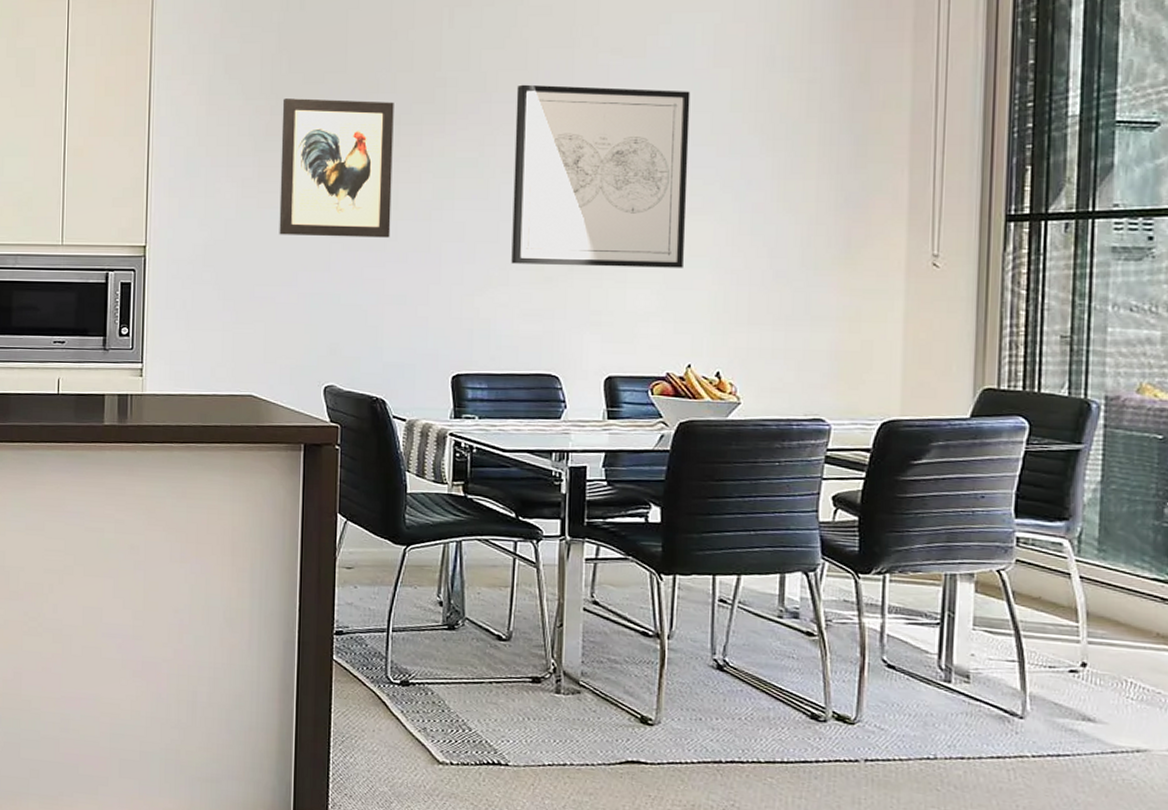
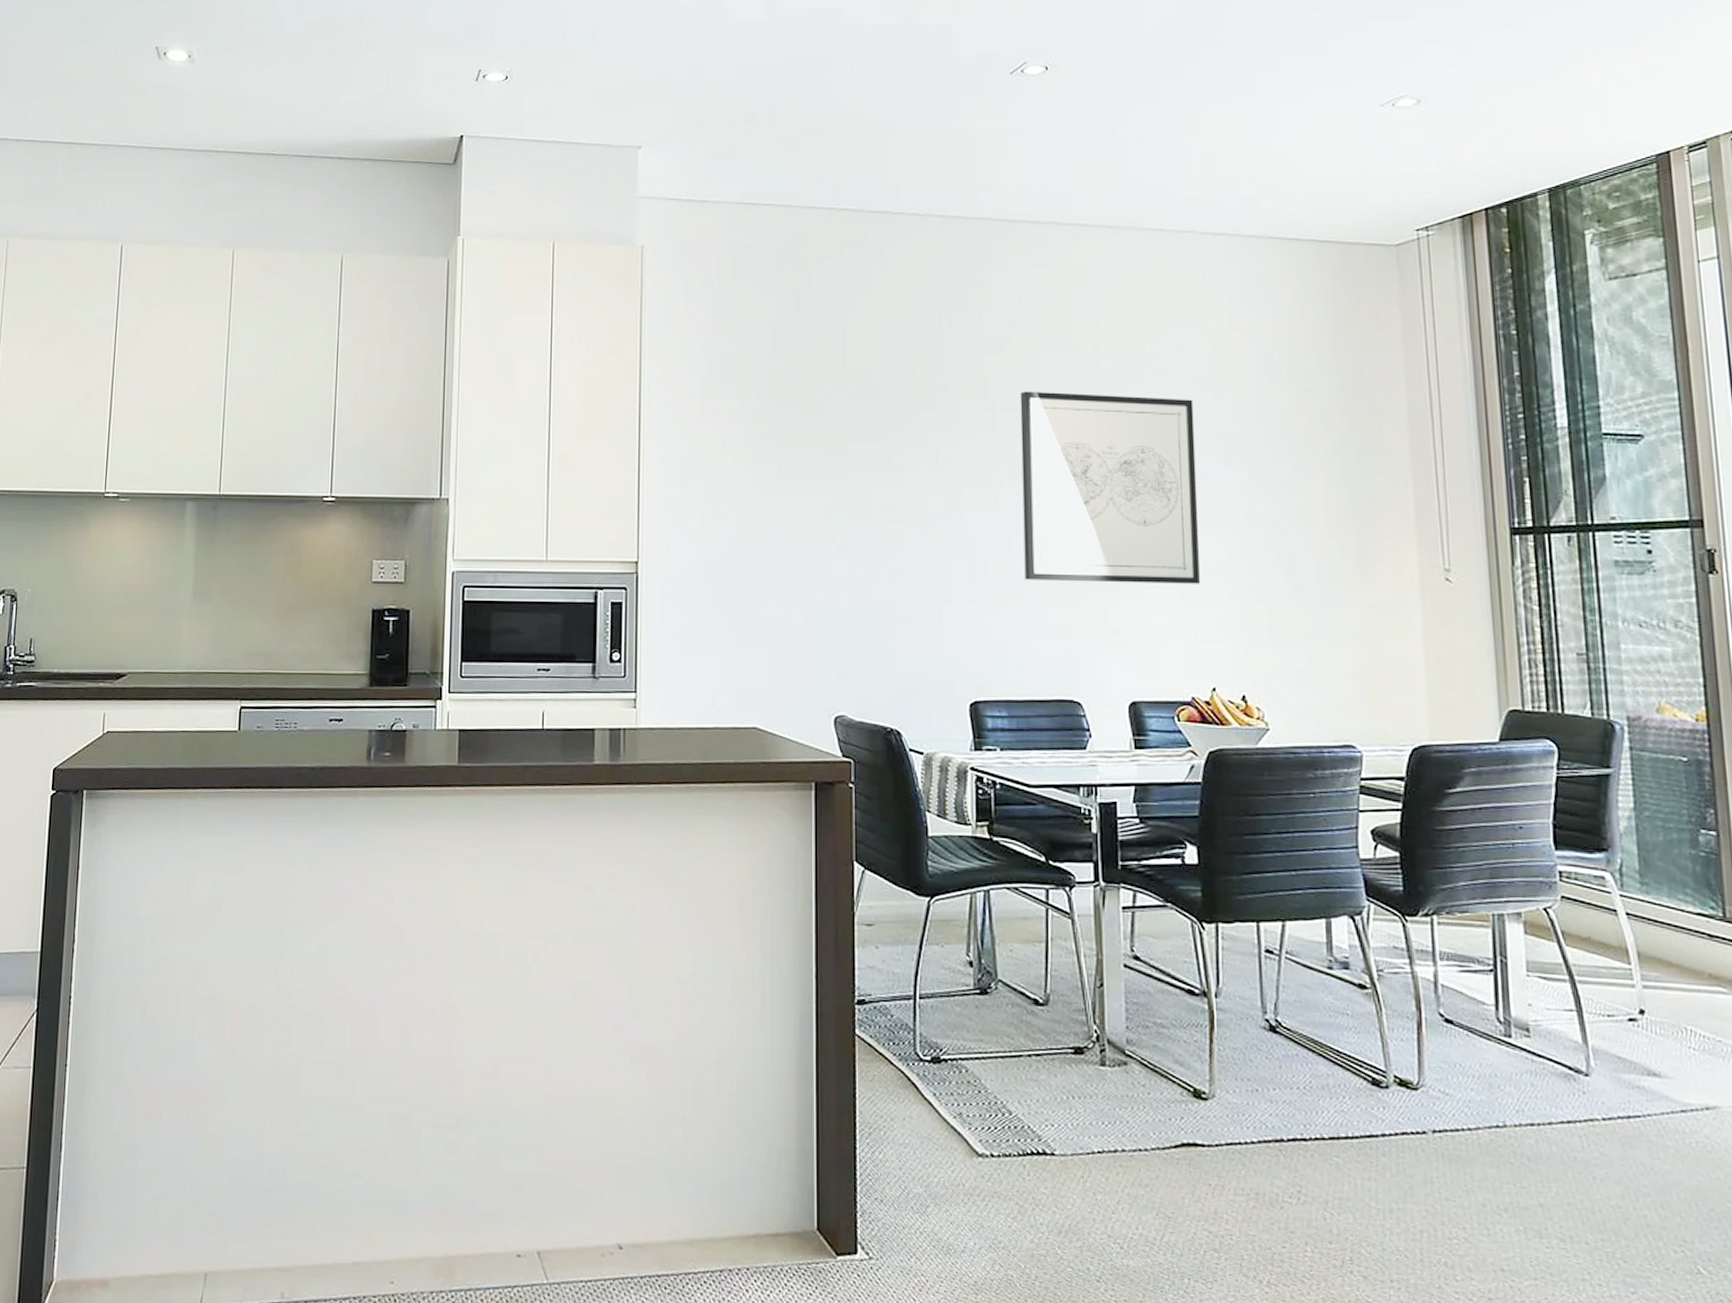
wall art: present [279,98,394,238] -> none [780,403,898,552]

